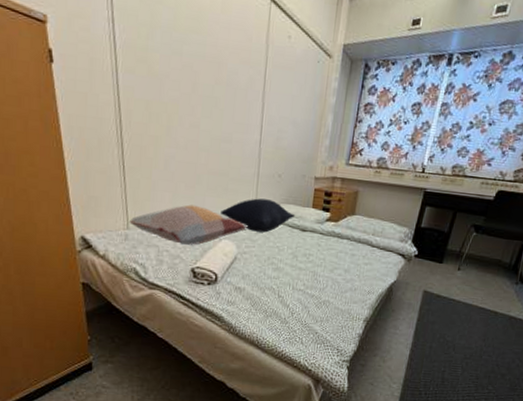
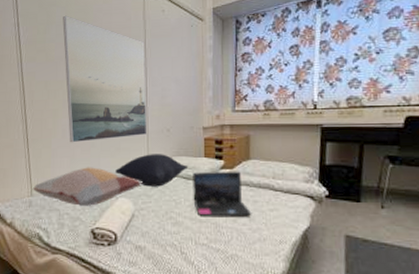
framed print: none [170,19,265,179] -> present [63,15,147,143]
laptop: none [296,222,349,268] -> present [193,171,252,217]

